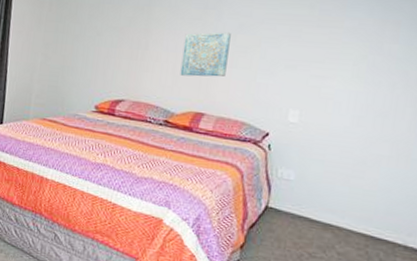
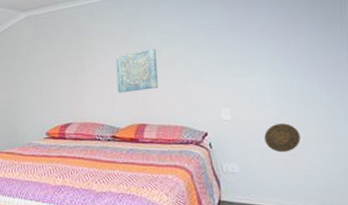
decorative plate: none [329,135,371,168] -> present [264,123,300,153]

